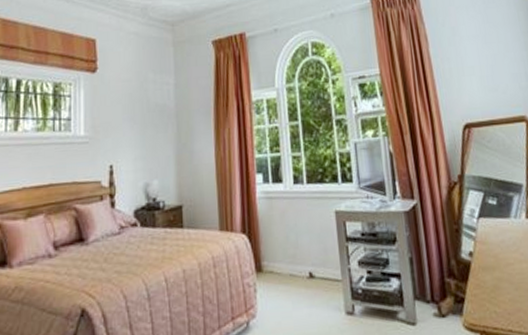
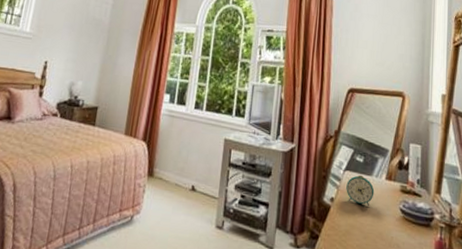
alarm clock: none [483,219,517,253] -> present [346,174,375,207]

